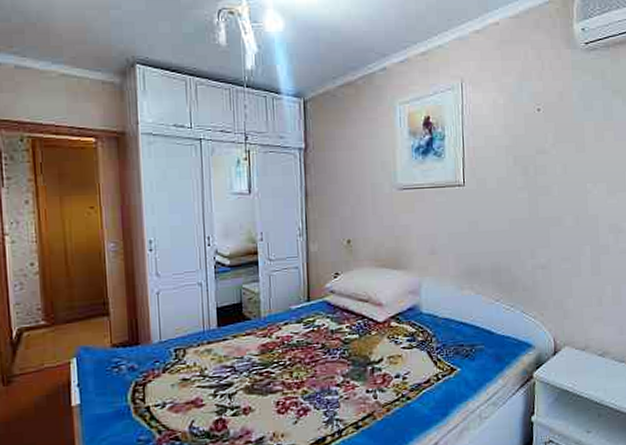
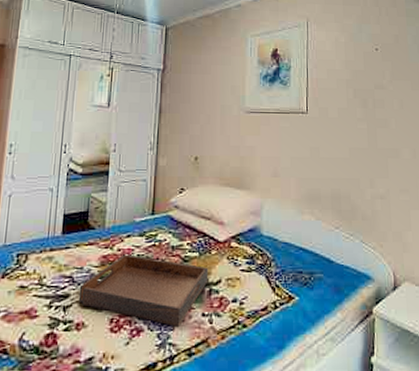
serving tray: none [242,341,370,404] -> present [78,254,209,326]

